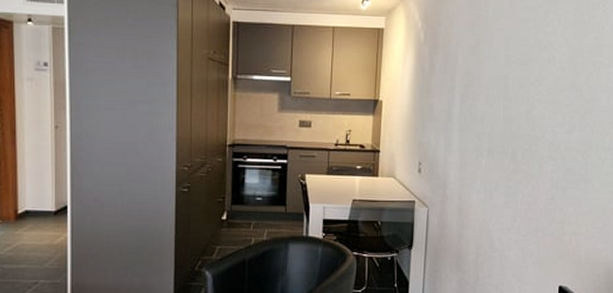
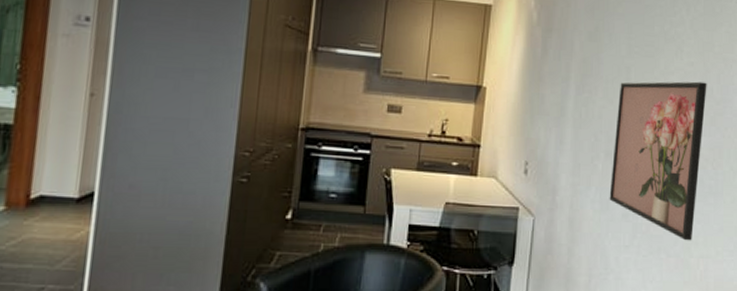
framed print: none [492,84,577,222] -> present [609,81,707,241]

